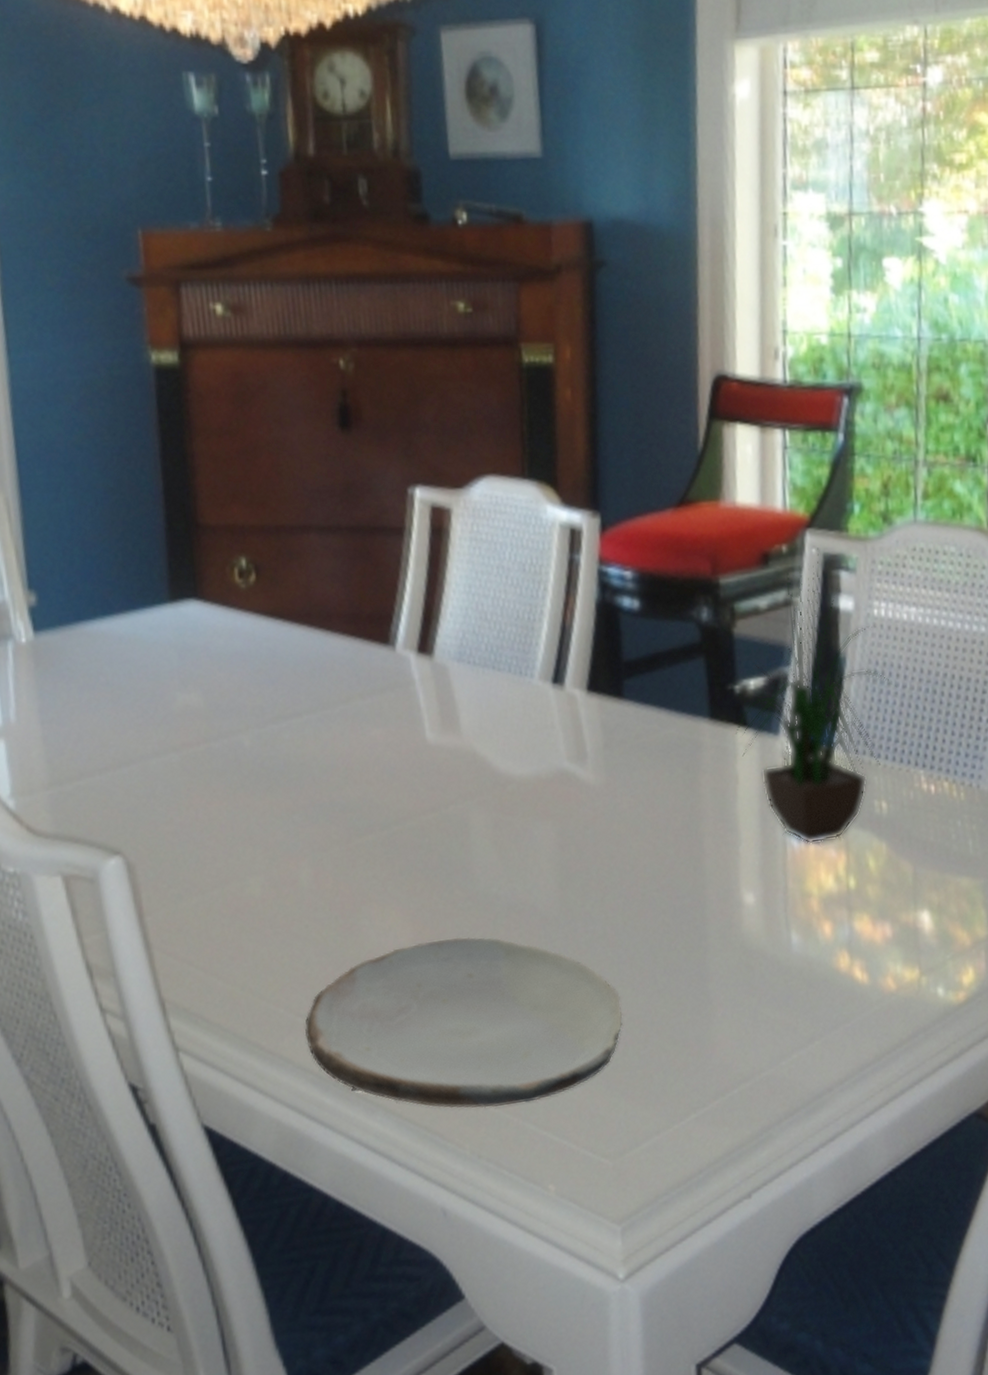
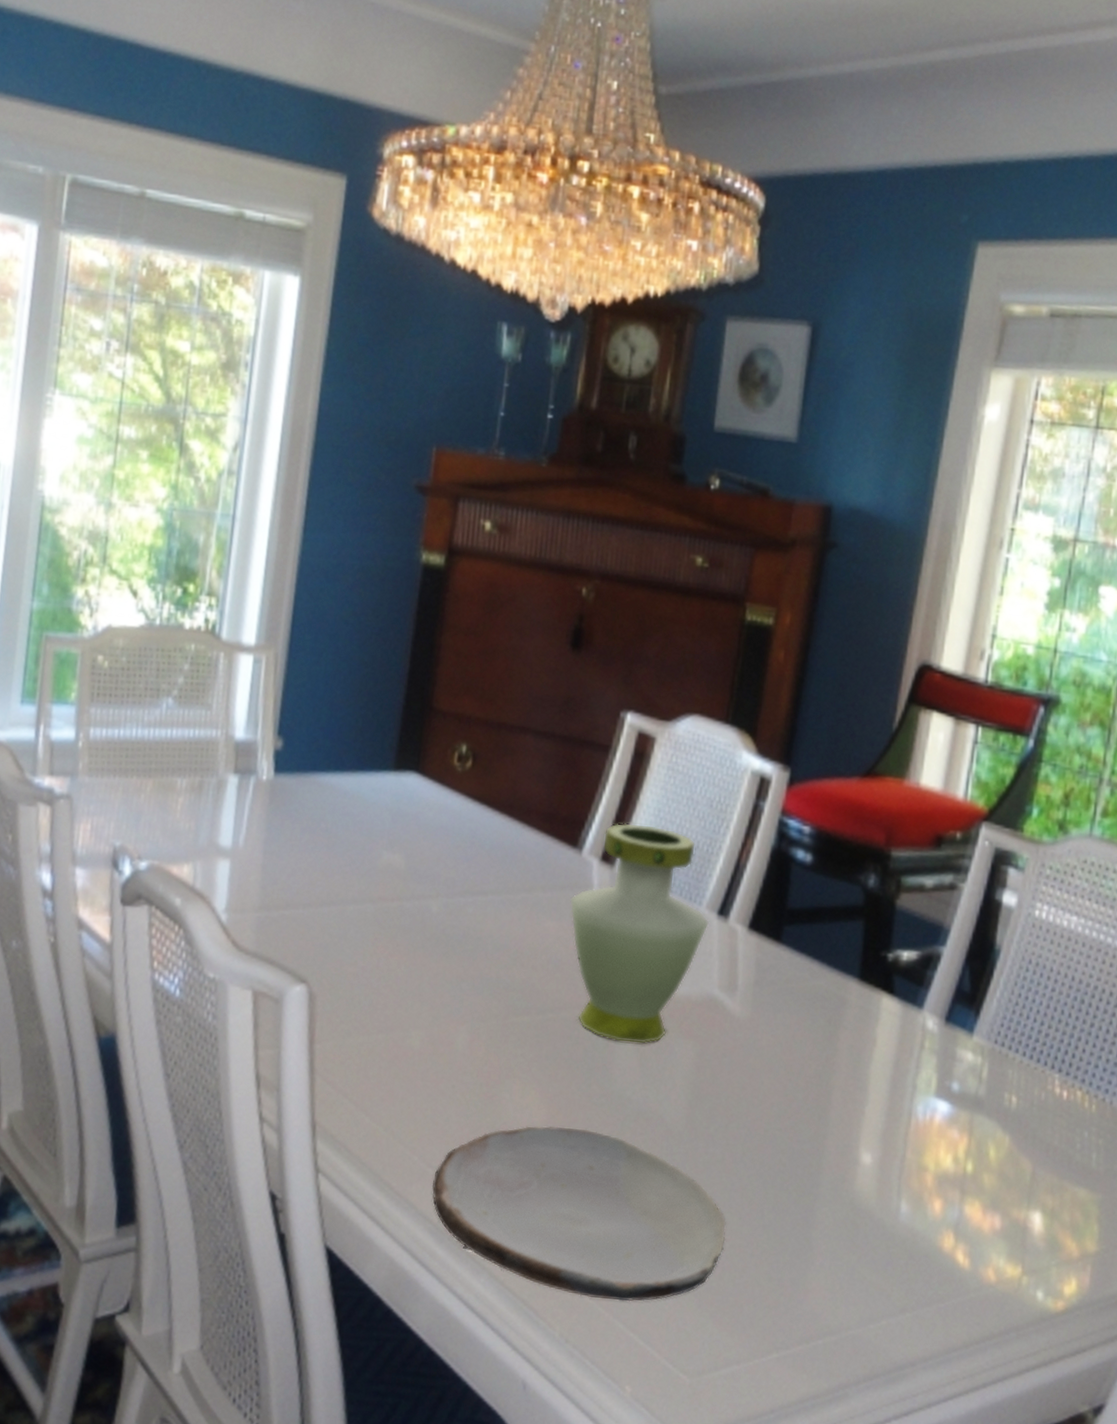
vase: none [392,603,546,840] -> present [569,822,710,1045]
potted plant: present [736,547,896,845] -> none [881,841,1045,1122]

